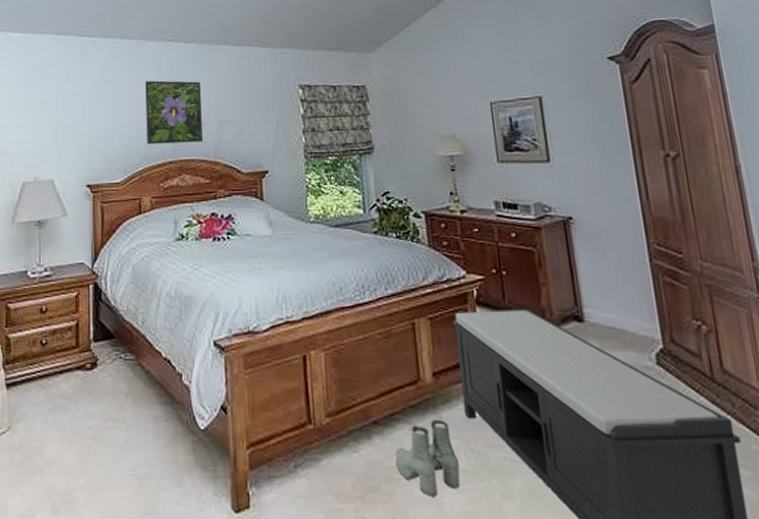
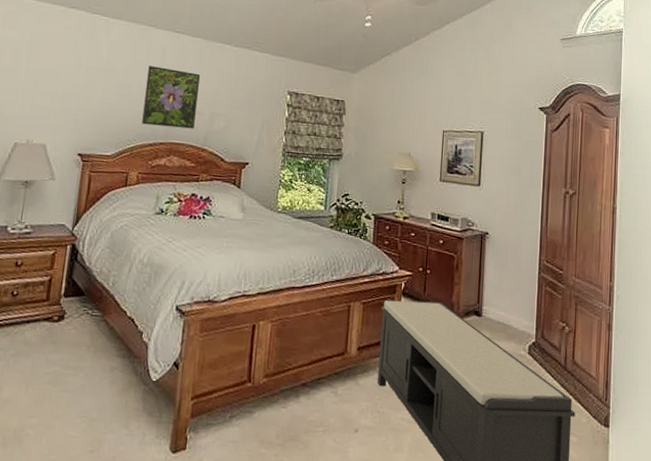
boots: present [395,420,460,496] -> none [315,386,366,447]

